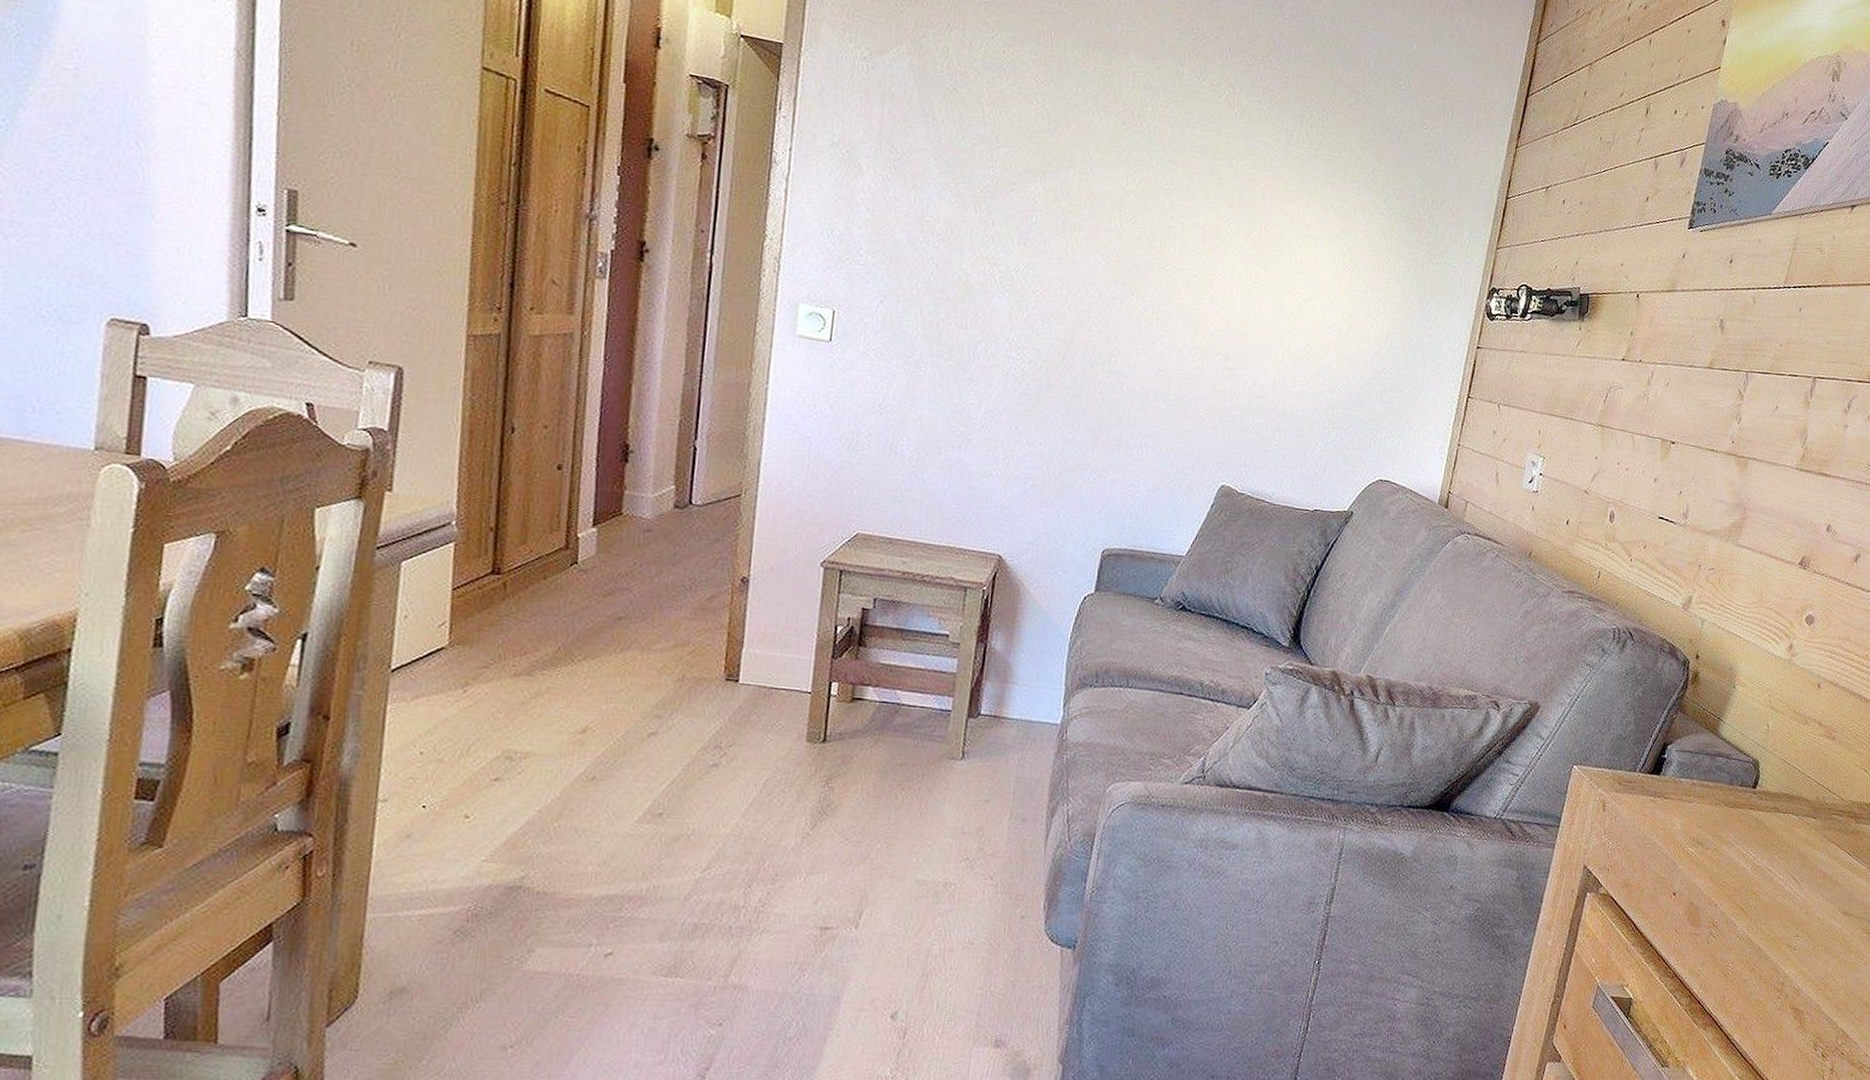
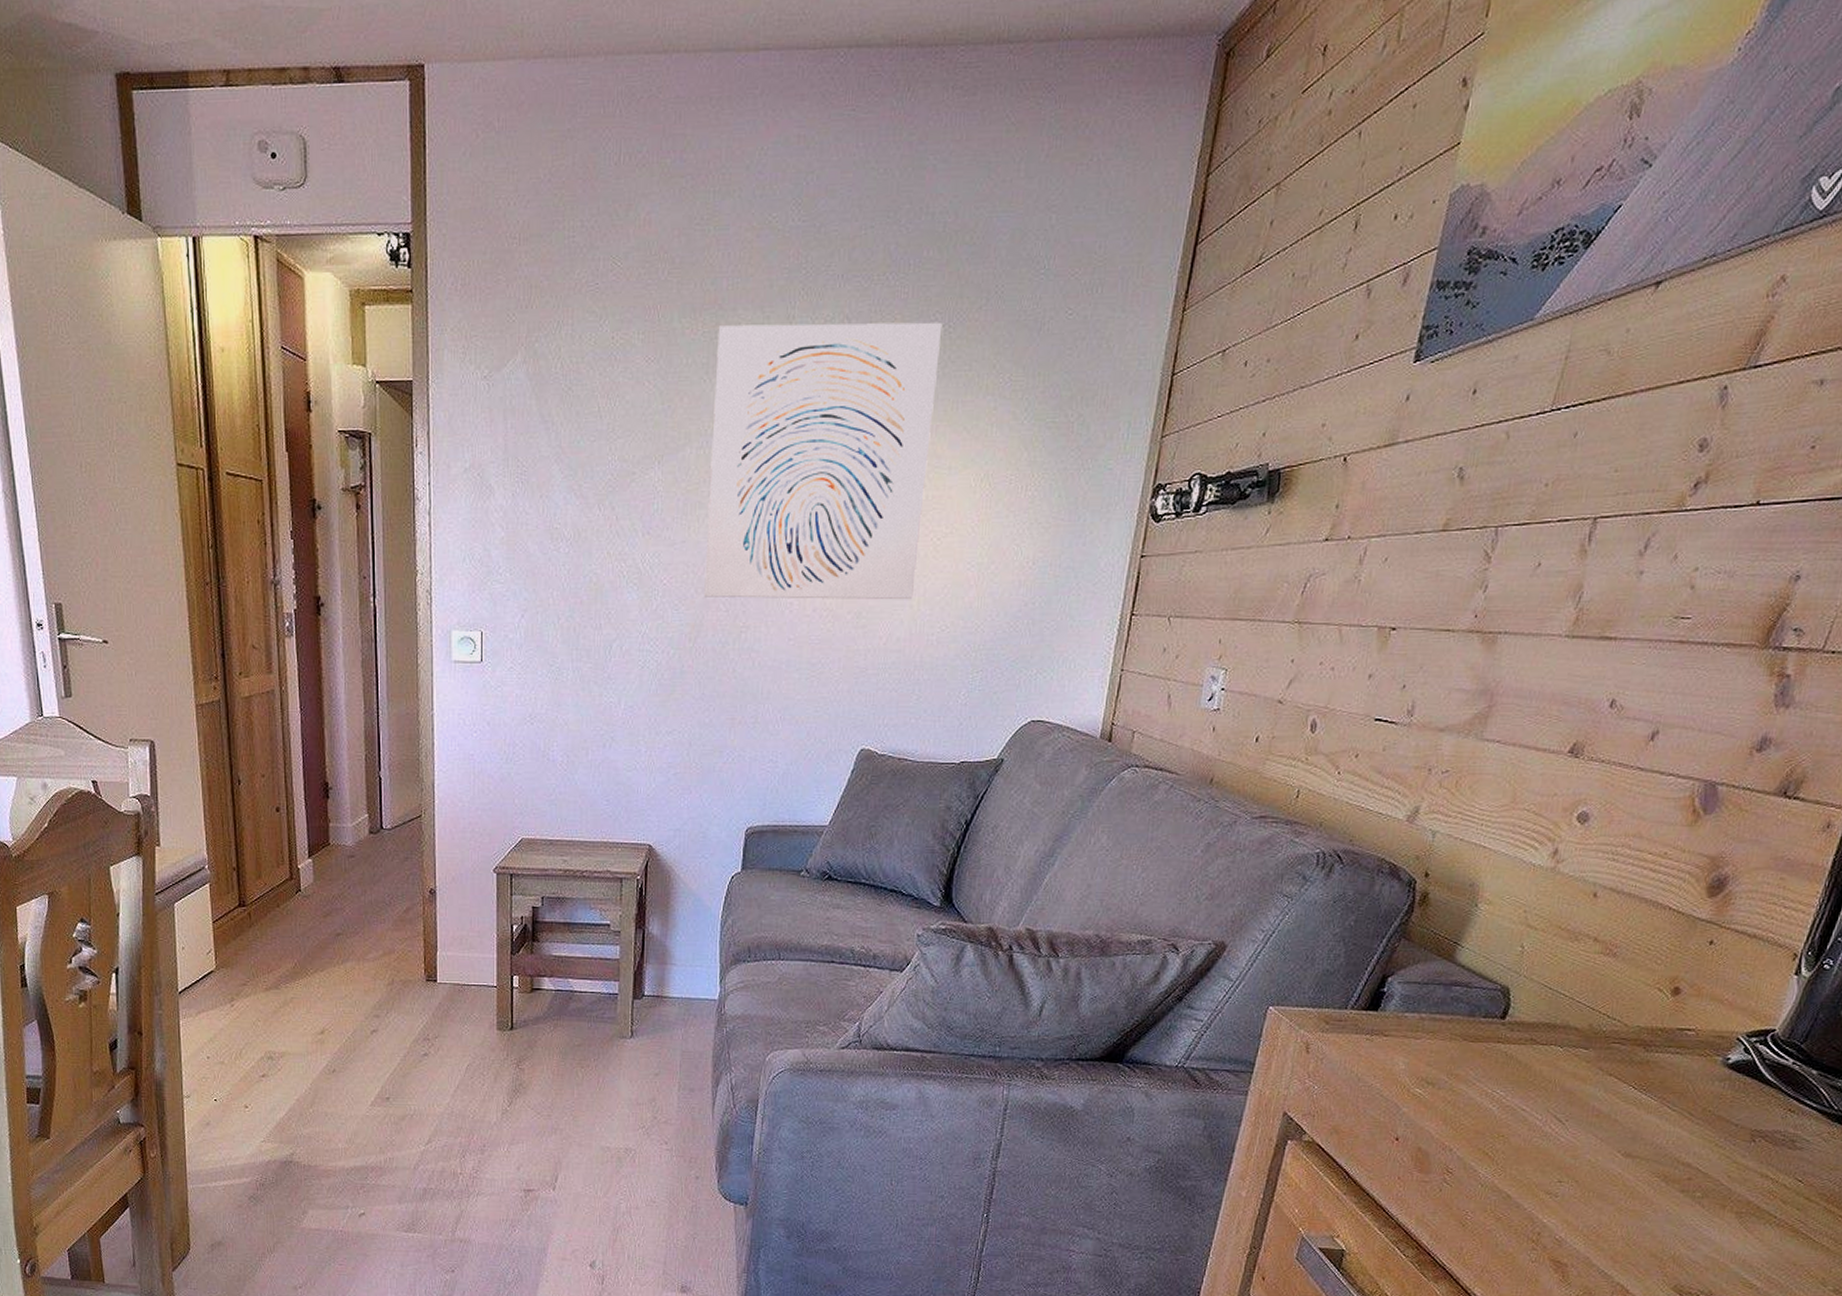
wall art: none [1077,65,1317,352] -> present [704,322,943,600]

